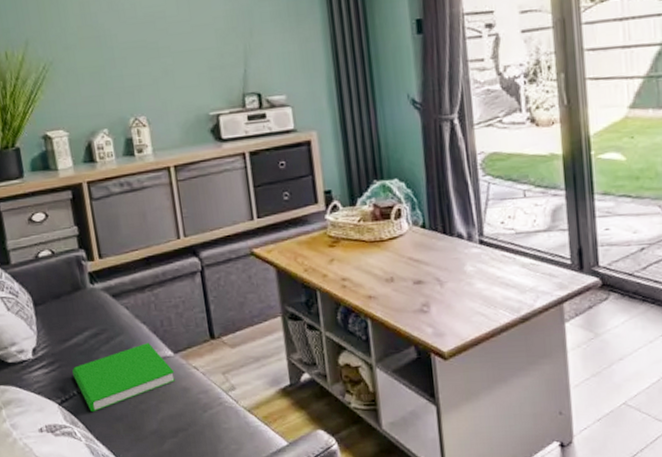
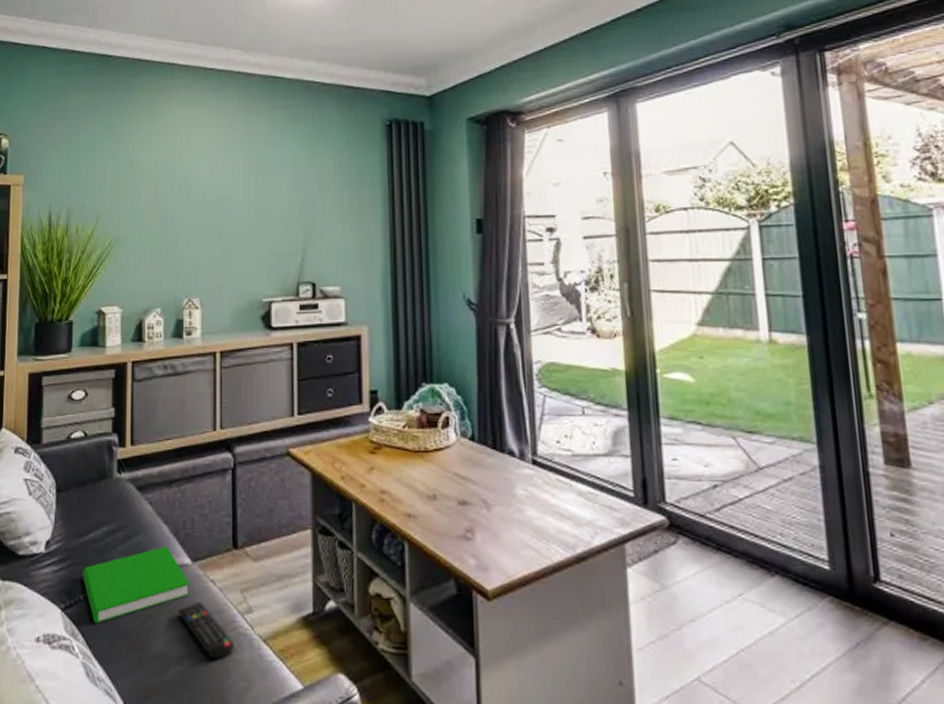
remote control: none [167,385,222,430] -> present [179,601,234,660]

